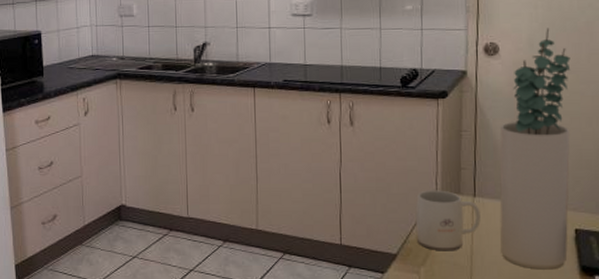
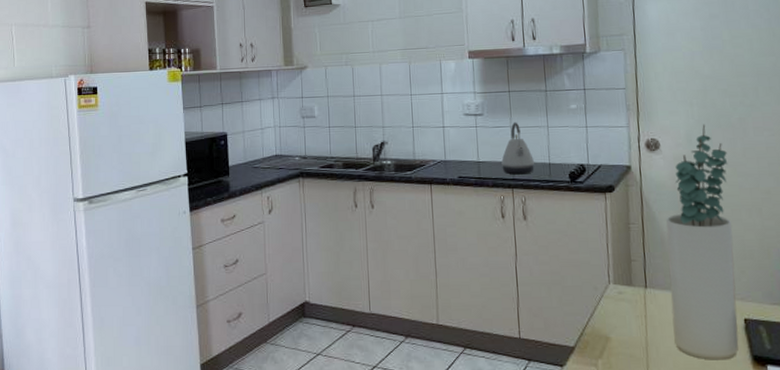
kettle: none [328,23,365,79] -> present [500,122,535,175]
mug: present [415,190,481,251] -> none [589,282,654,343]

